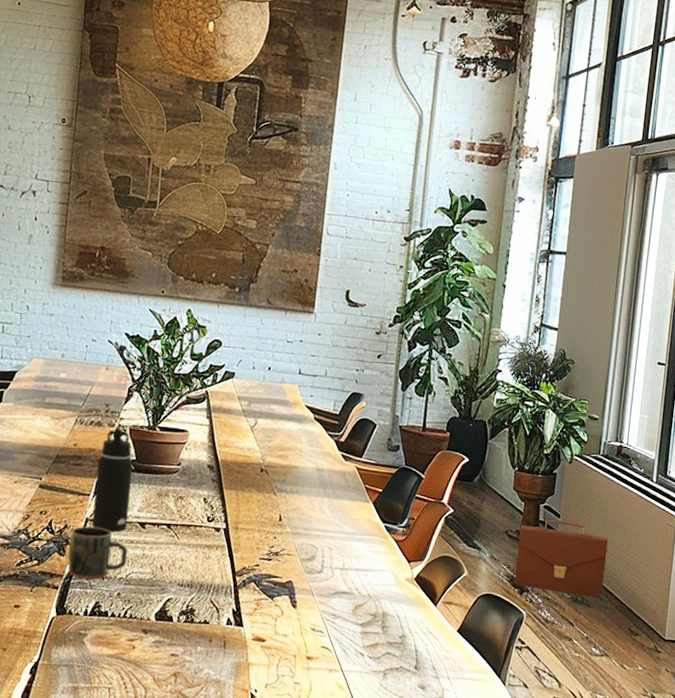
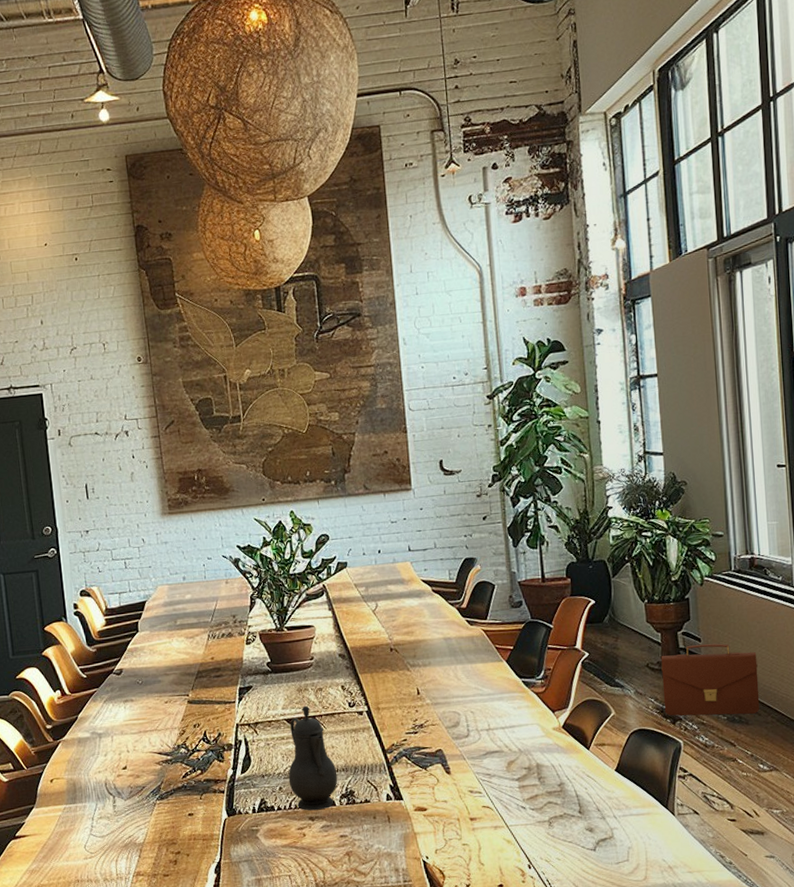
mug: present [68,526,128,579] -> none [225,730,282,779]
water bottle: present [92,428,133,532] -> none [236,635,276,732]
coffeepot: none [129,511,182,624] -> present [288,705,338,811]

